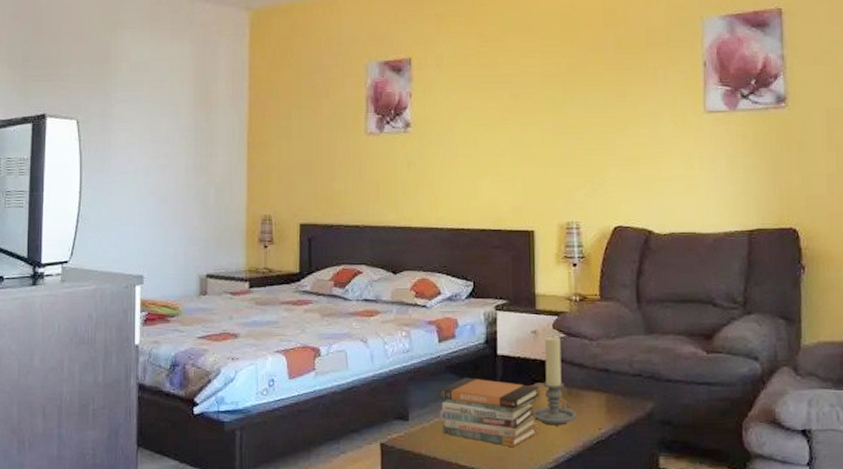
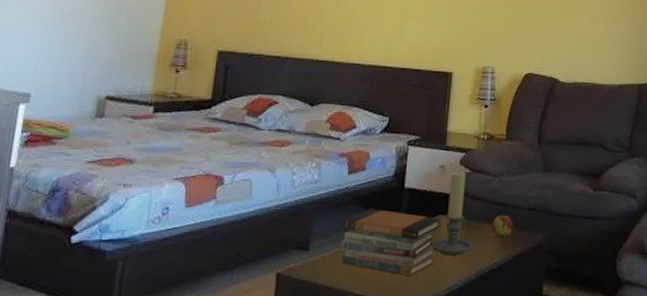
apple: none [595,381,618,406] -> present [491,214,513,237]

